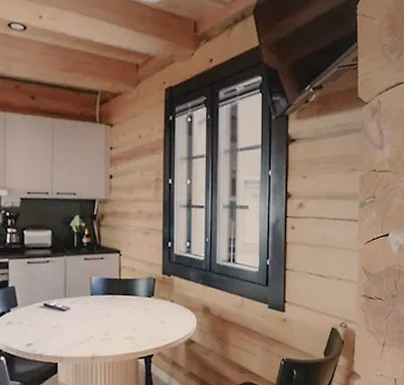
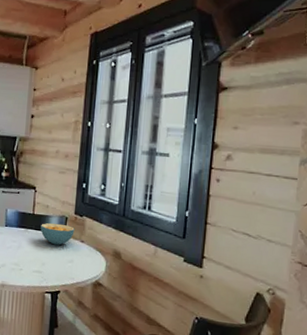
cereal bowl: none [128,286,163,308] -> present [40,223,75,246]

